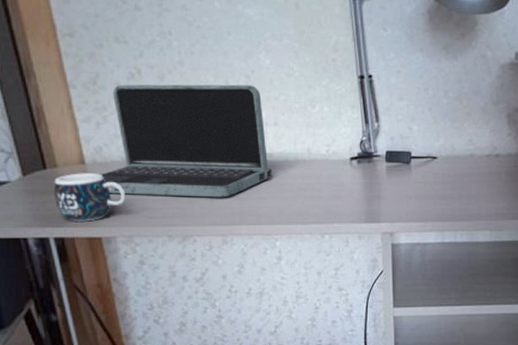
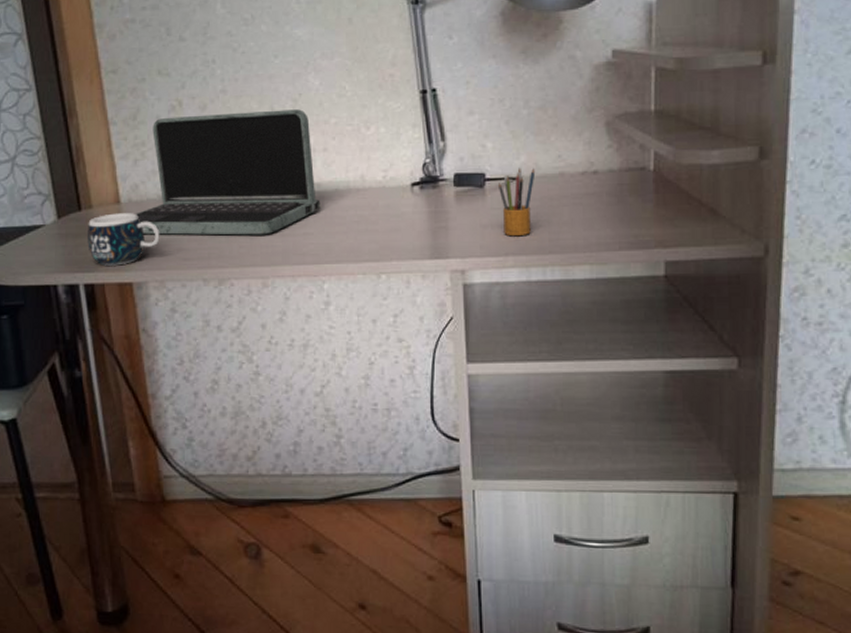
pencil box: none [422,148,451,206] -> present [499,167,536,237]

